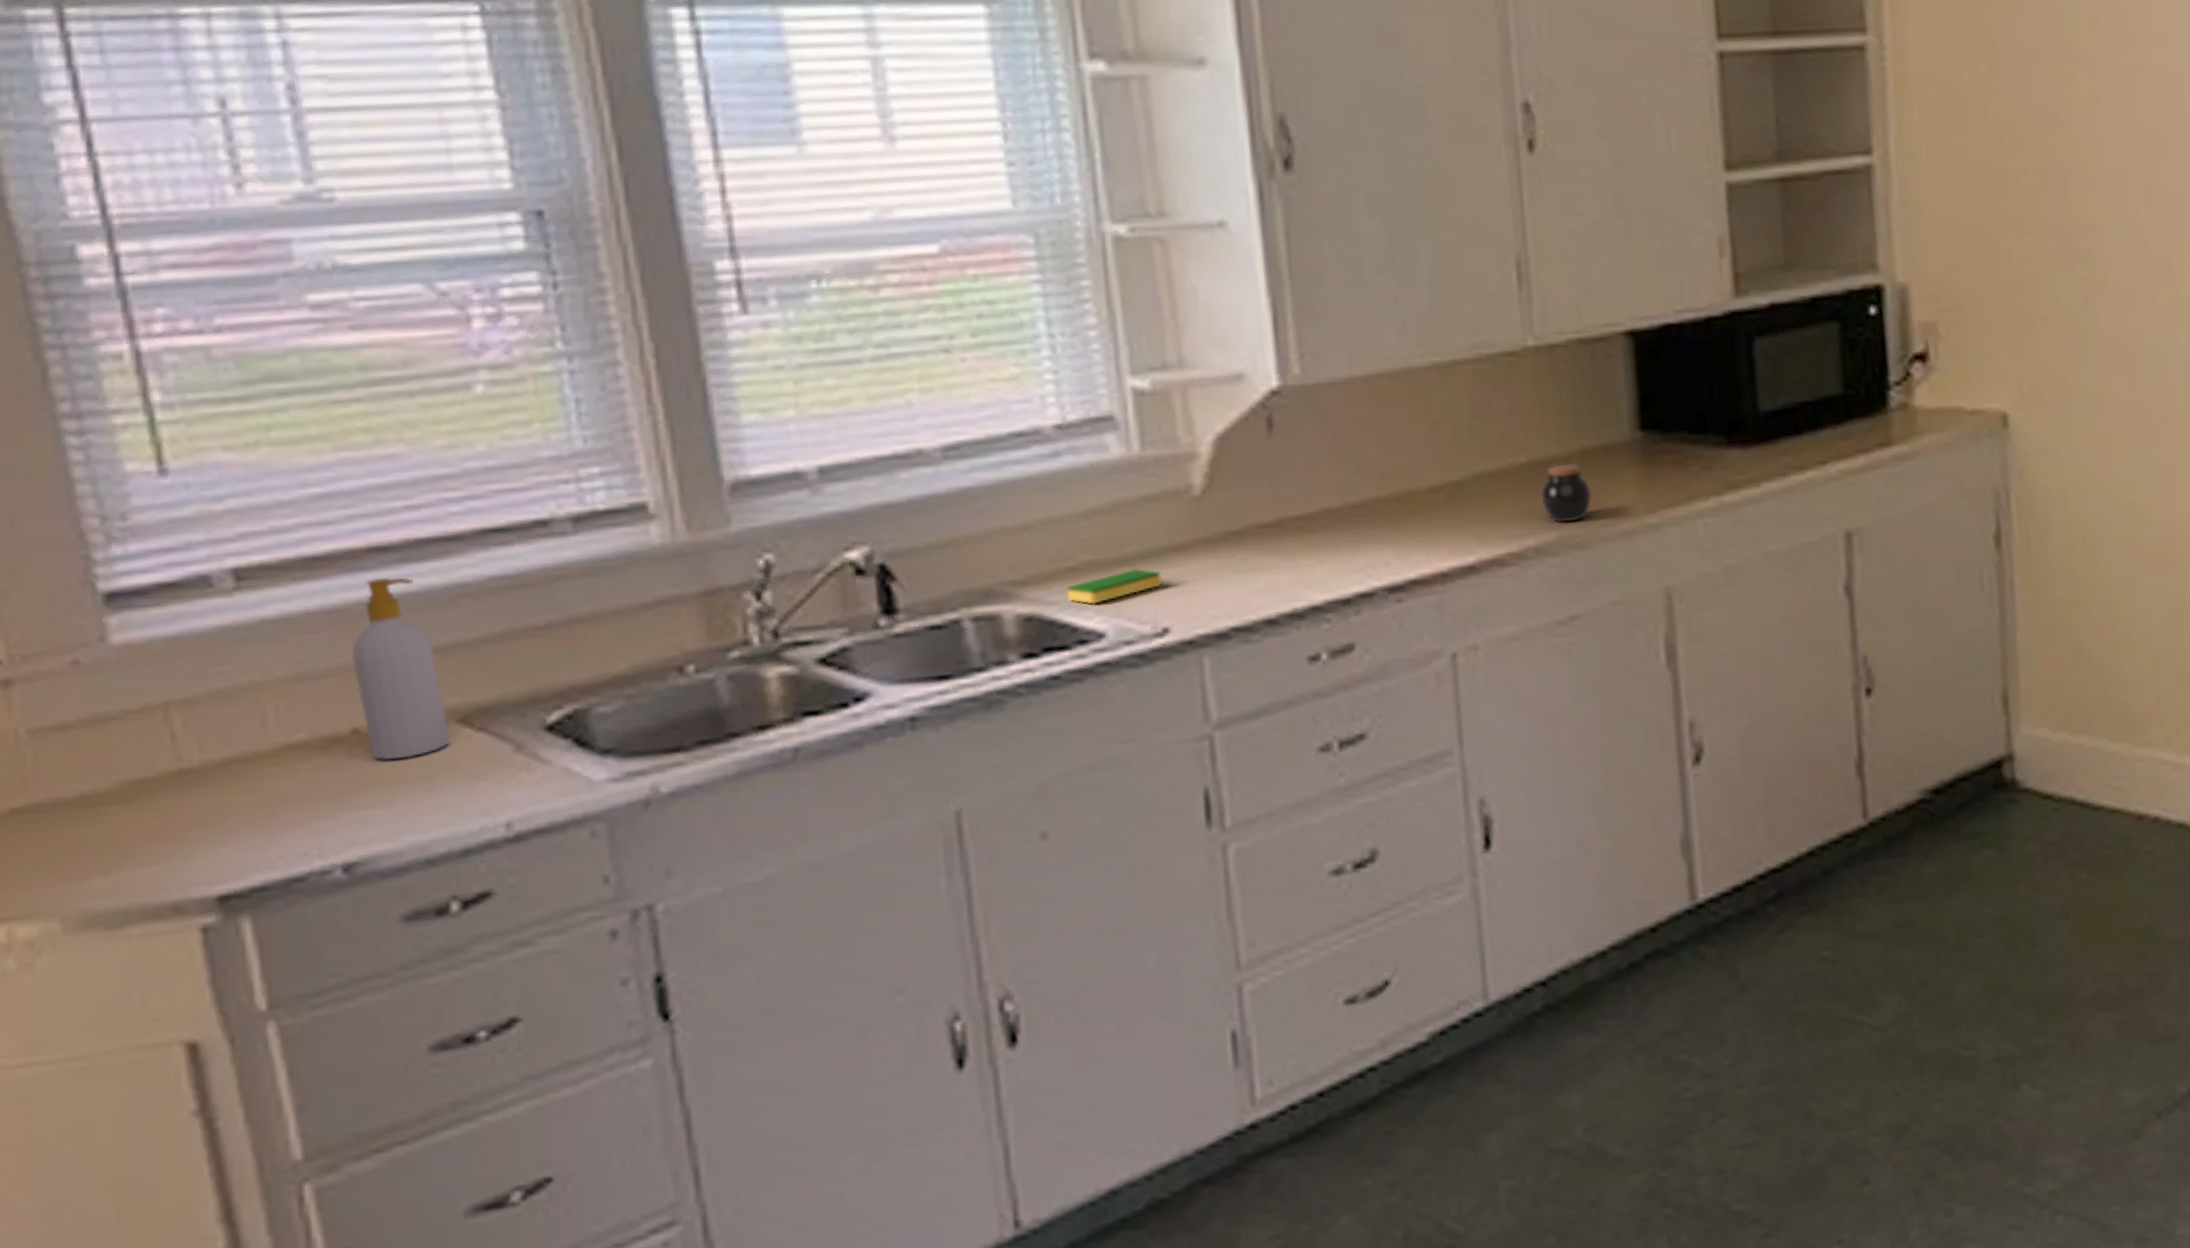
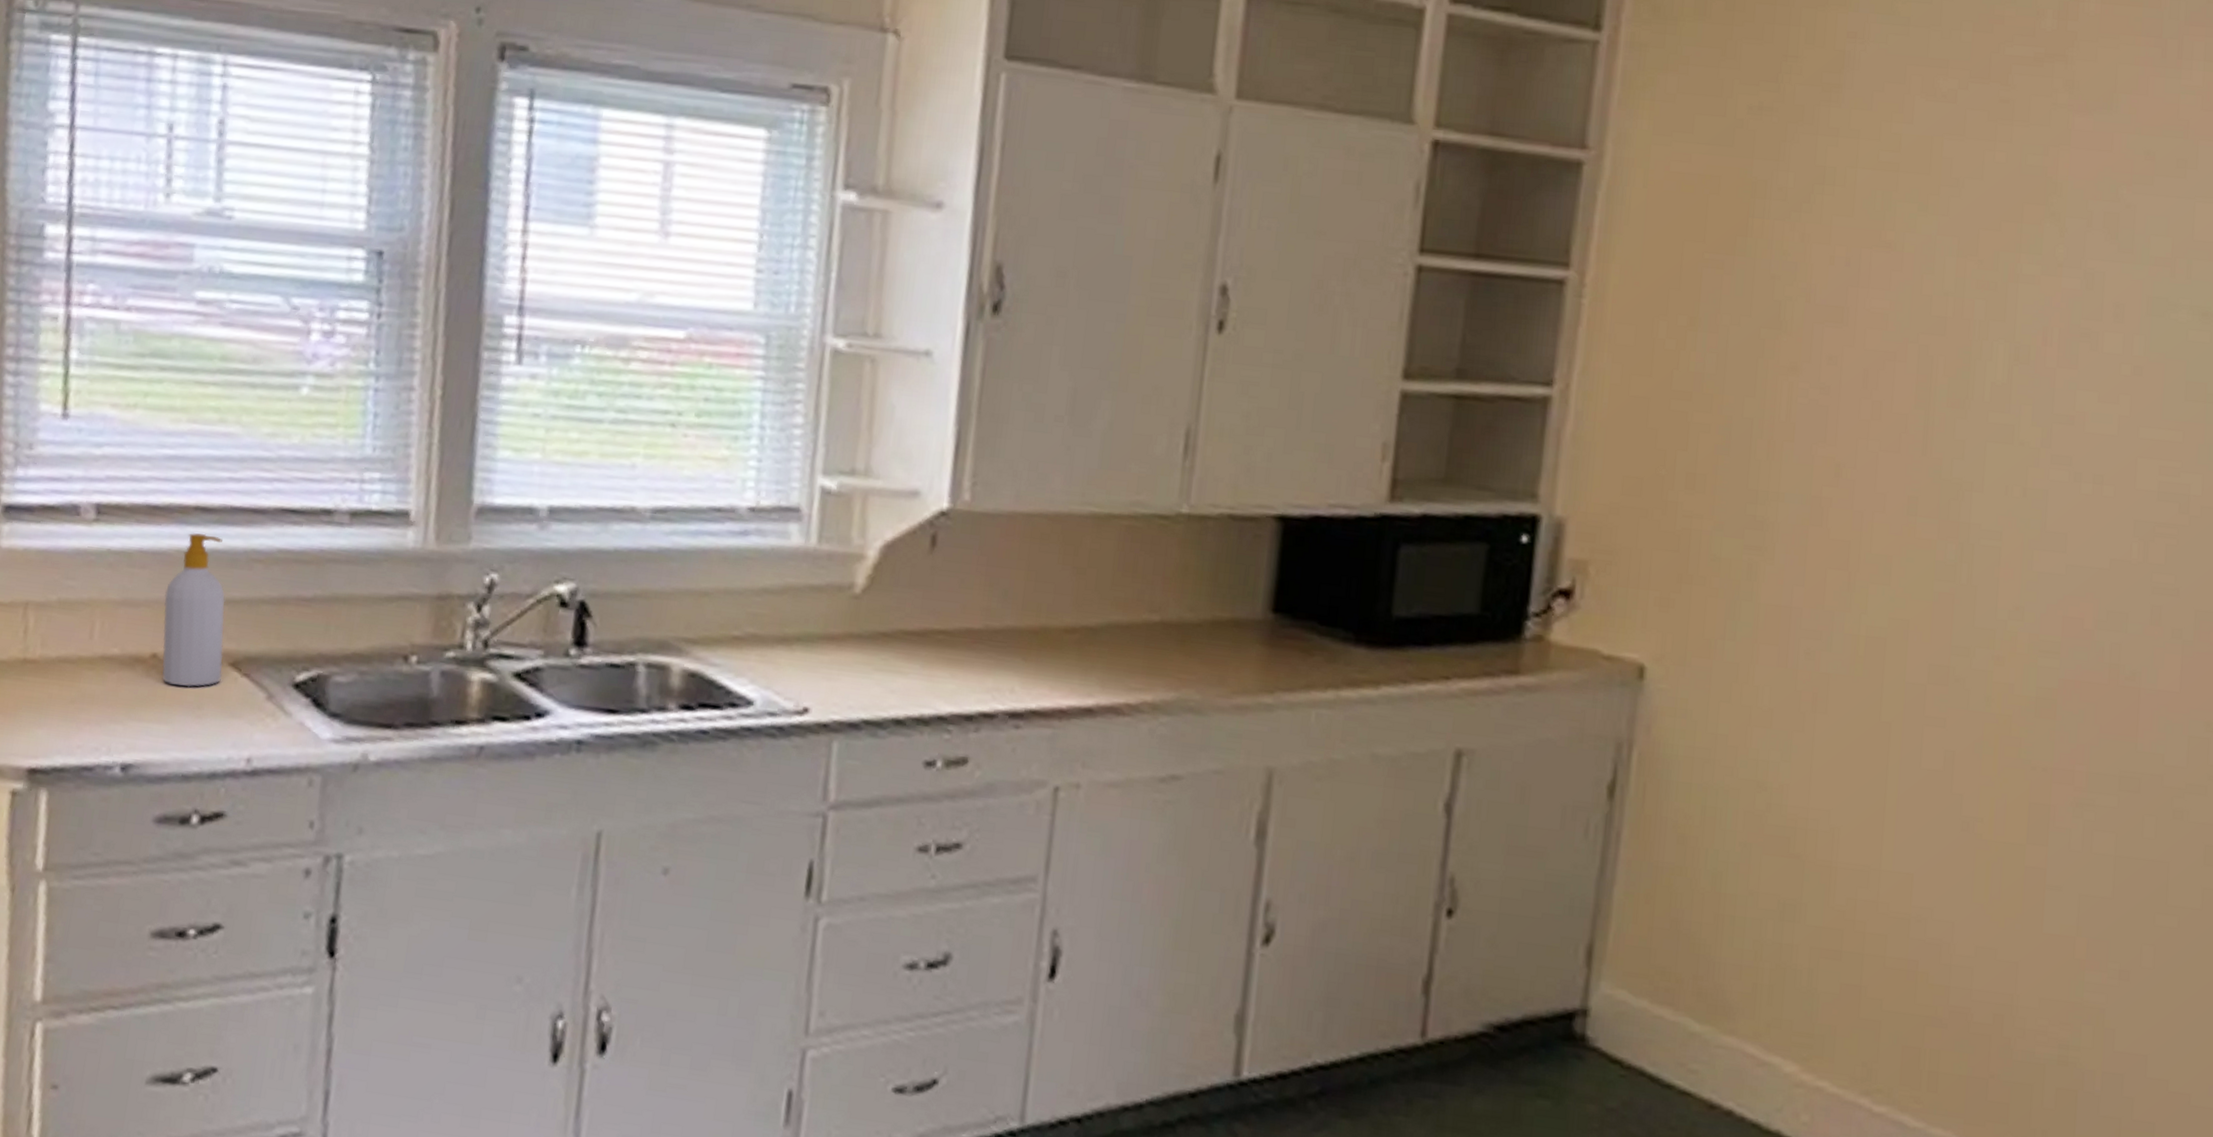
dish sponge: present [1066,568,1163,605] -> none [729,648,813,674]
jar: present [1540,463,1593,524] -> none [1165,628,1216,687]

